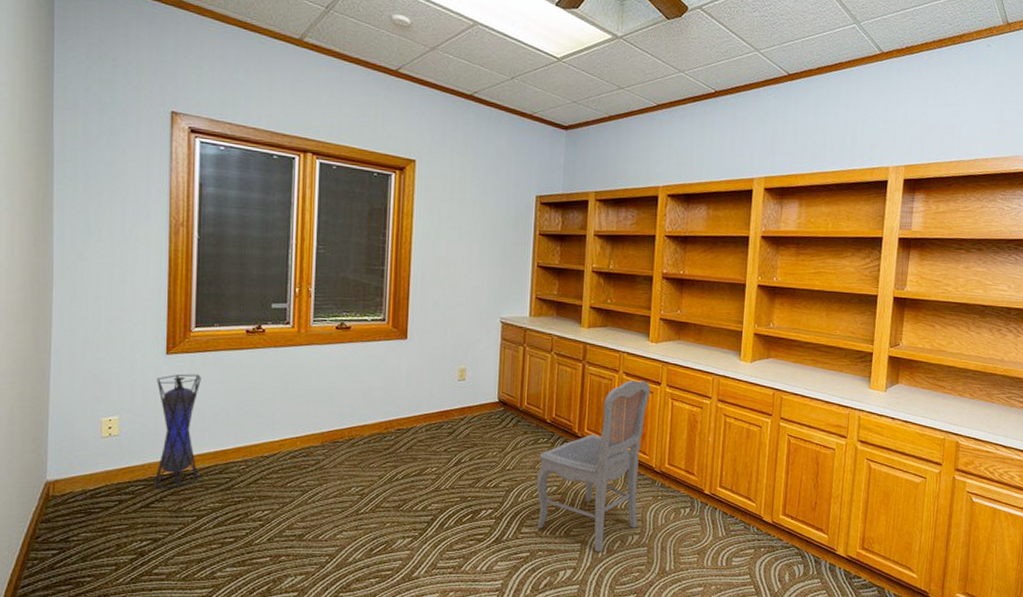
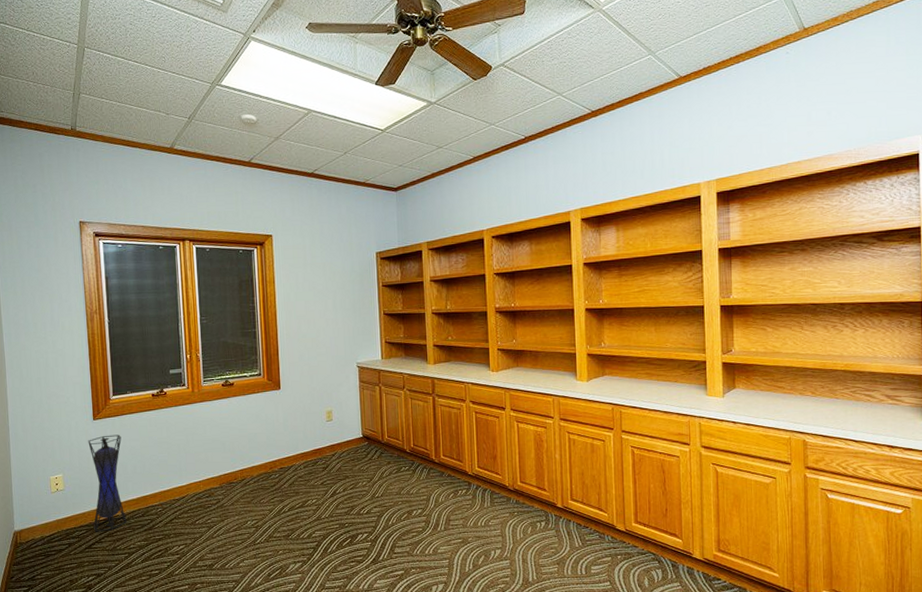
dining chair: present [536,380,651,552] -> none [403,407,499,567]

